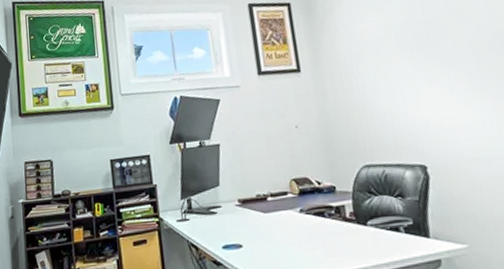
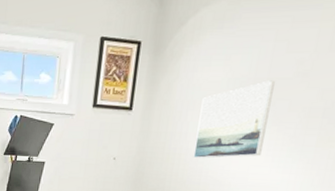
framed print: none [368,22,446,112] -> present [193,80,275,159]

